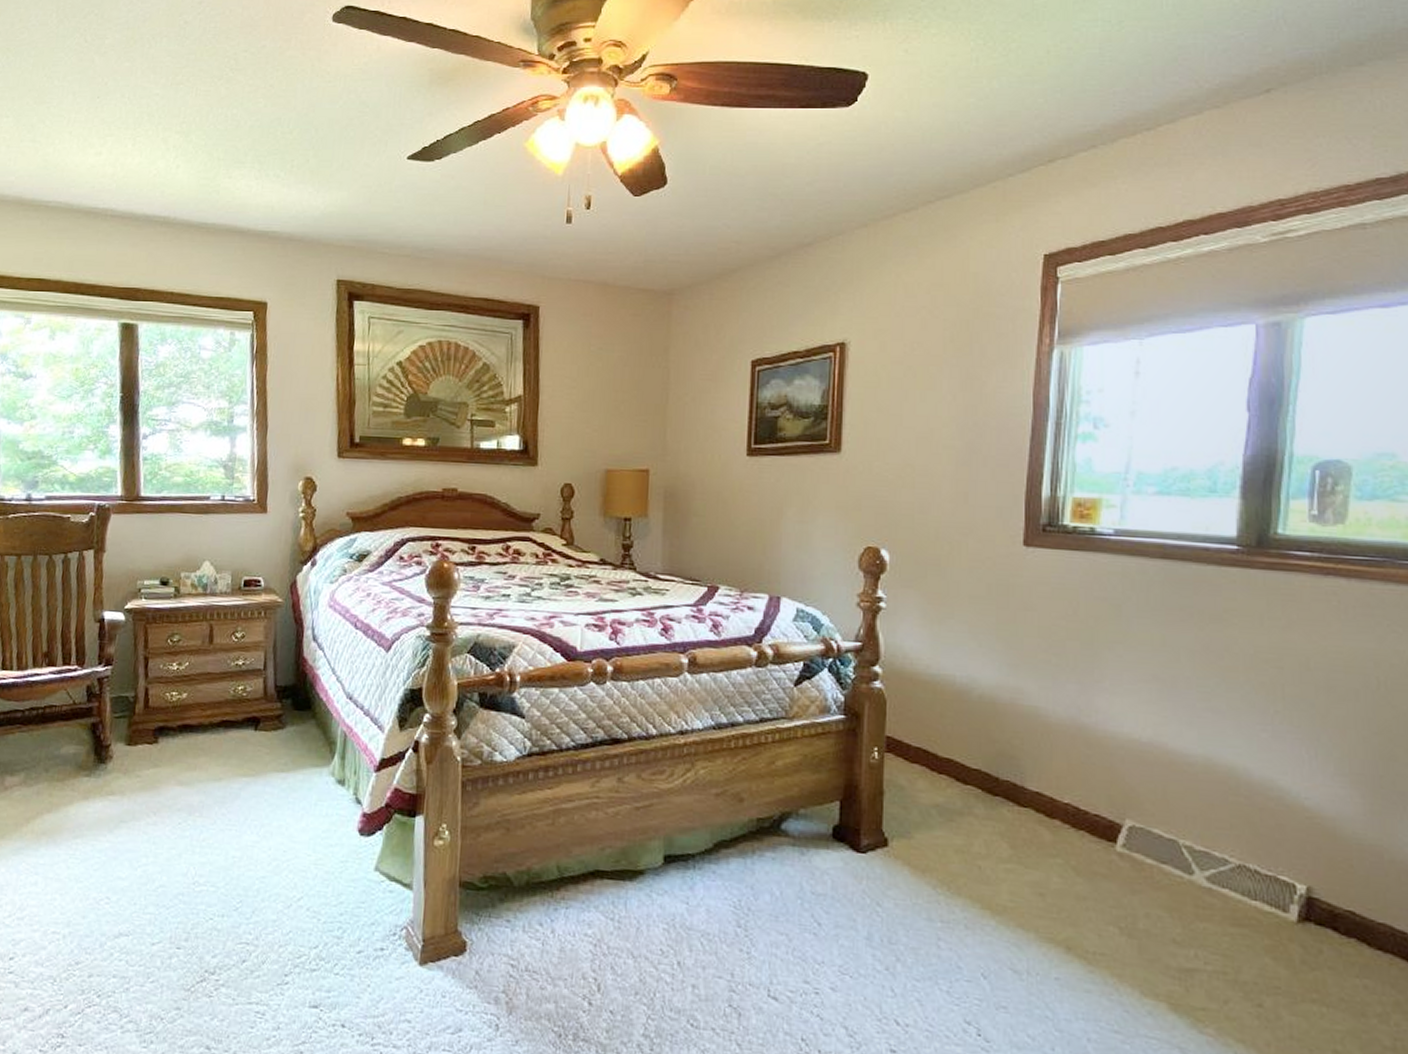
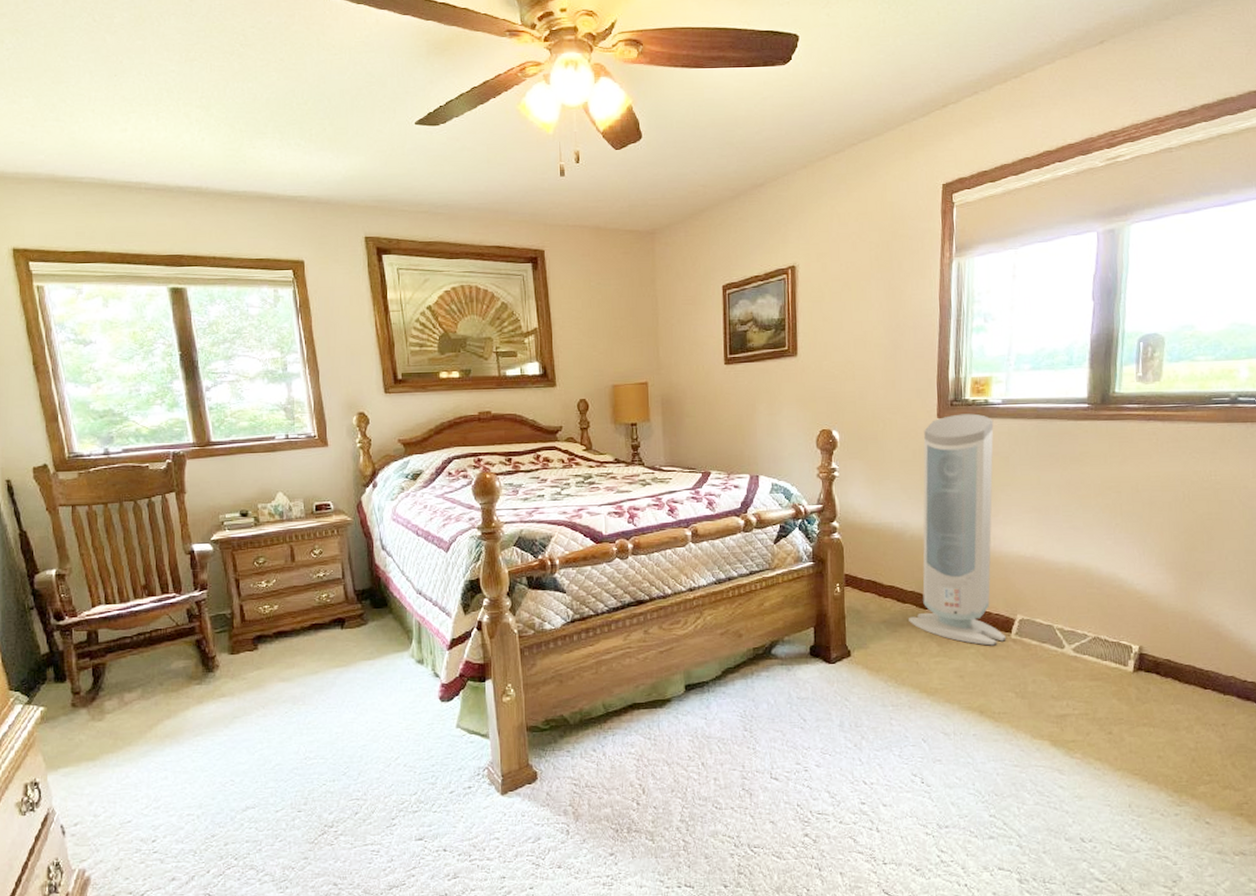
air purifier: none [971,543,1110,858] -> present [909,413,1007,646]

